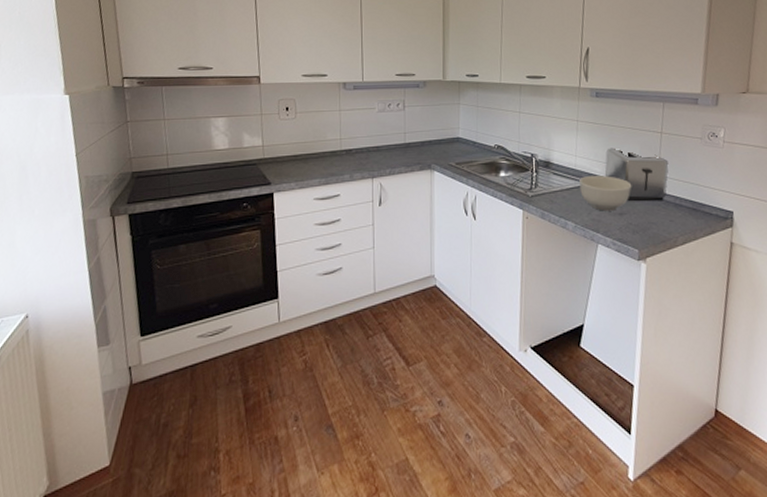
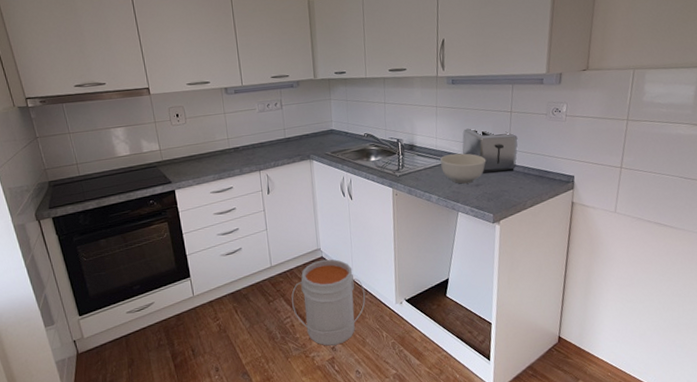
bucket: none [395,289,484,399] -> present [291,259,366,346]

